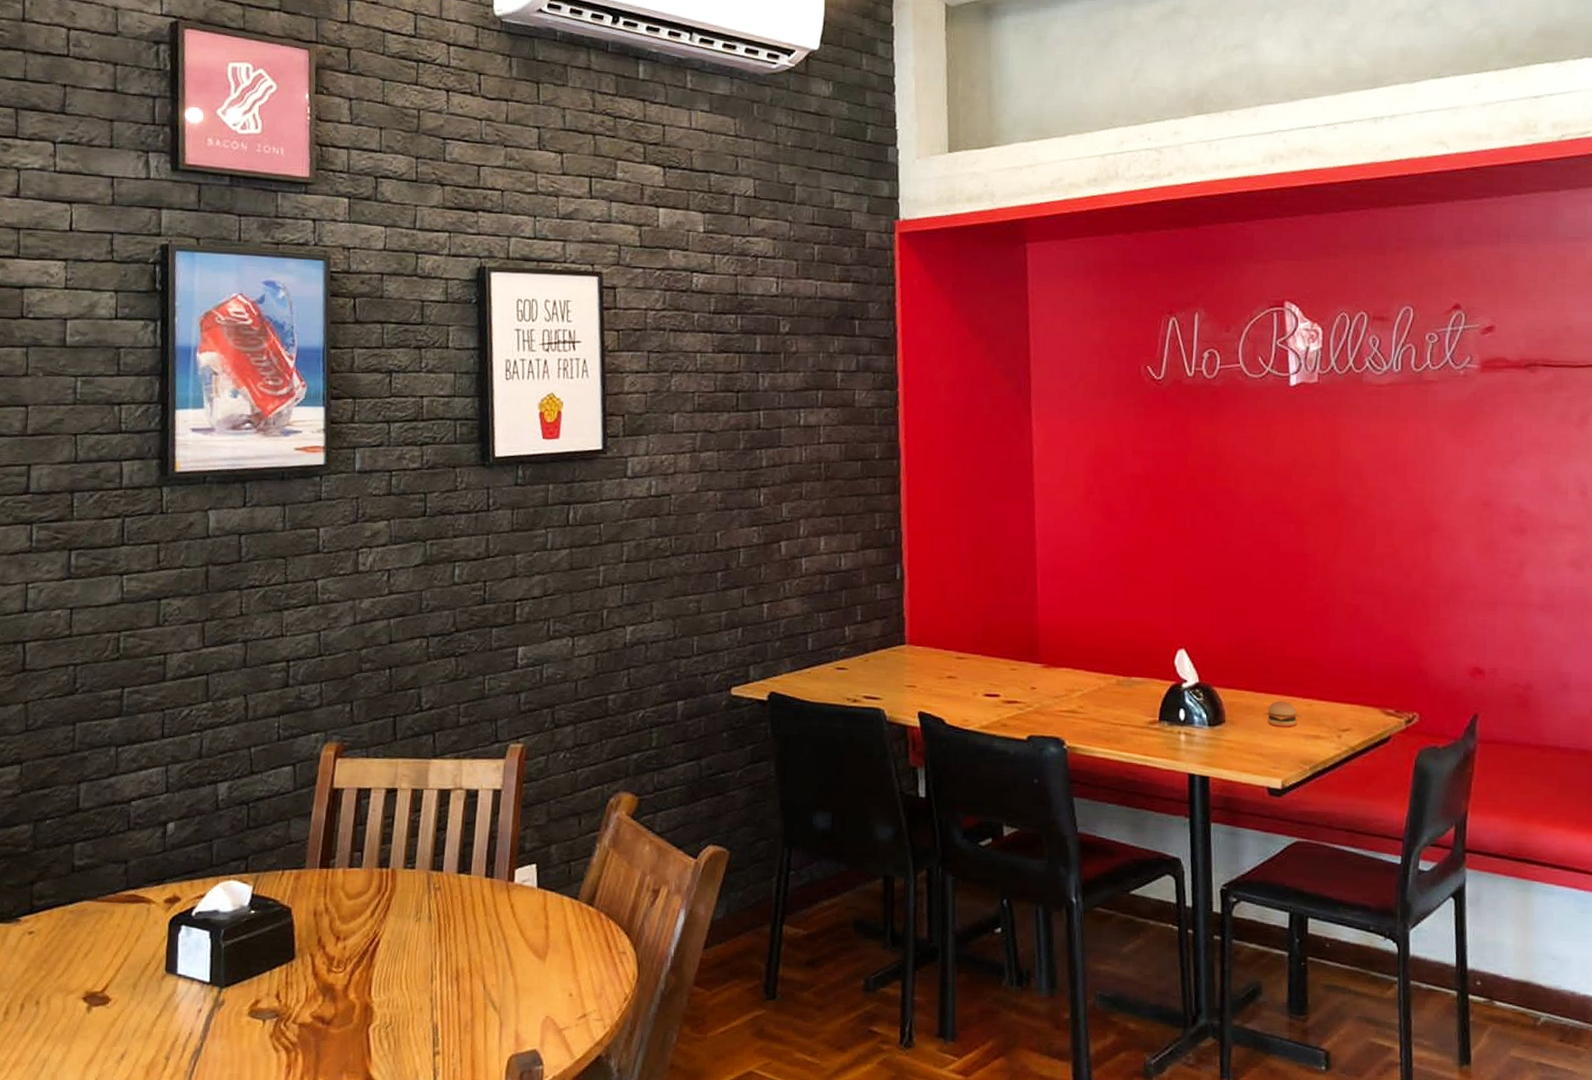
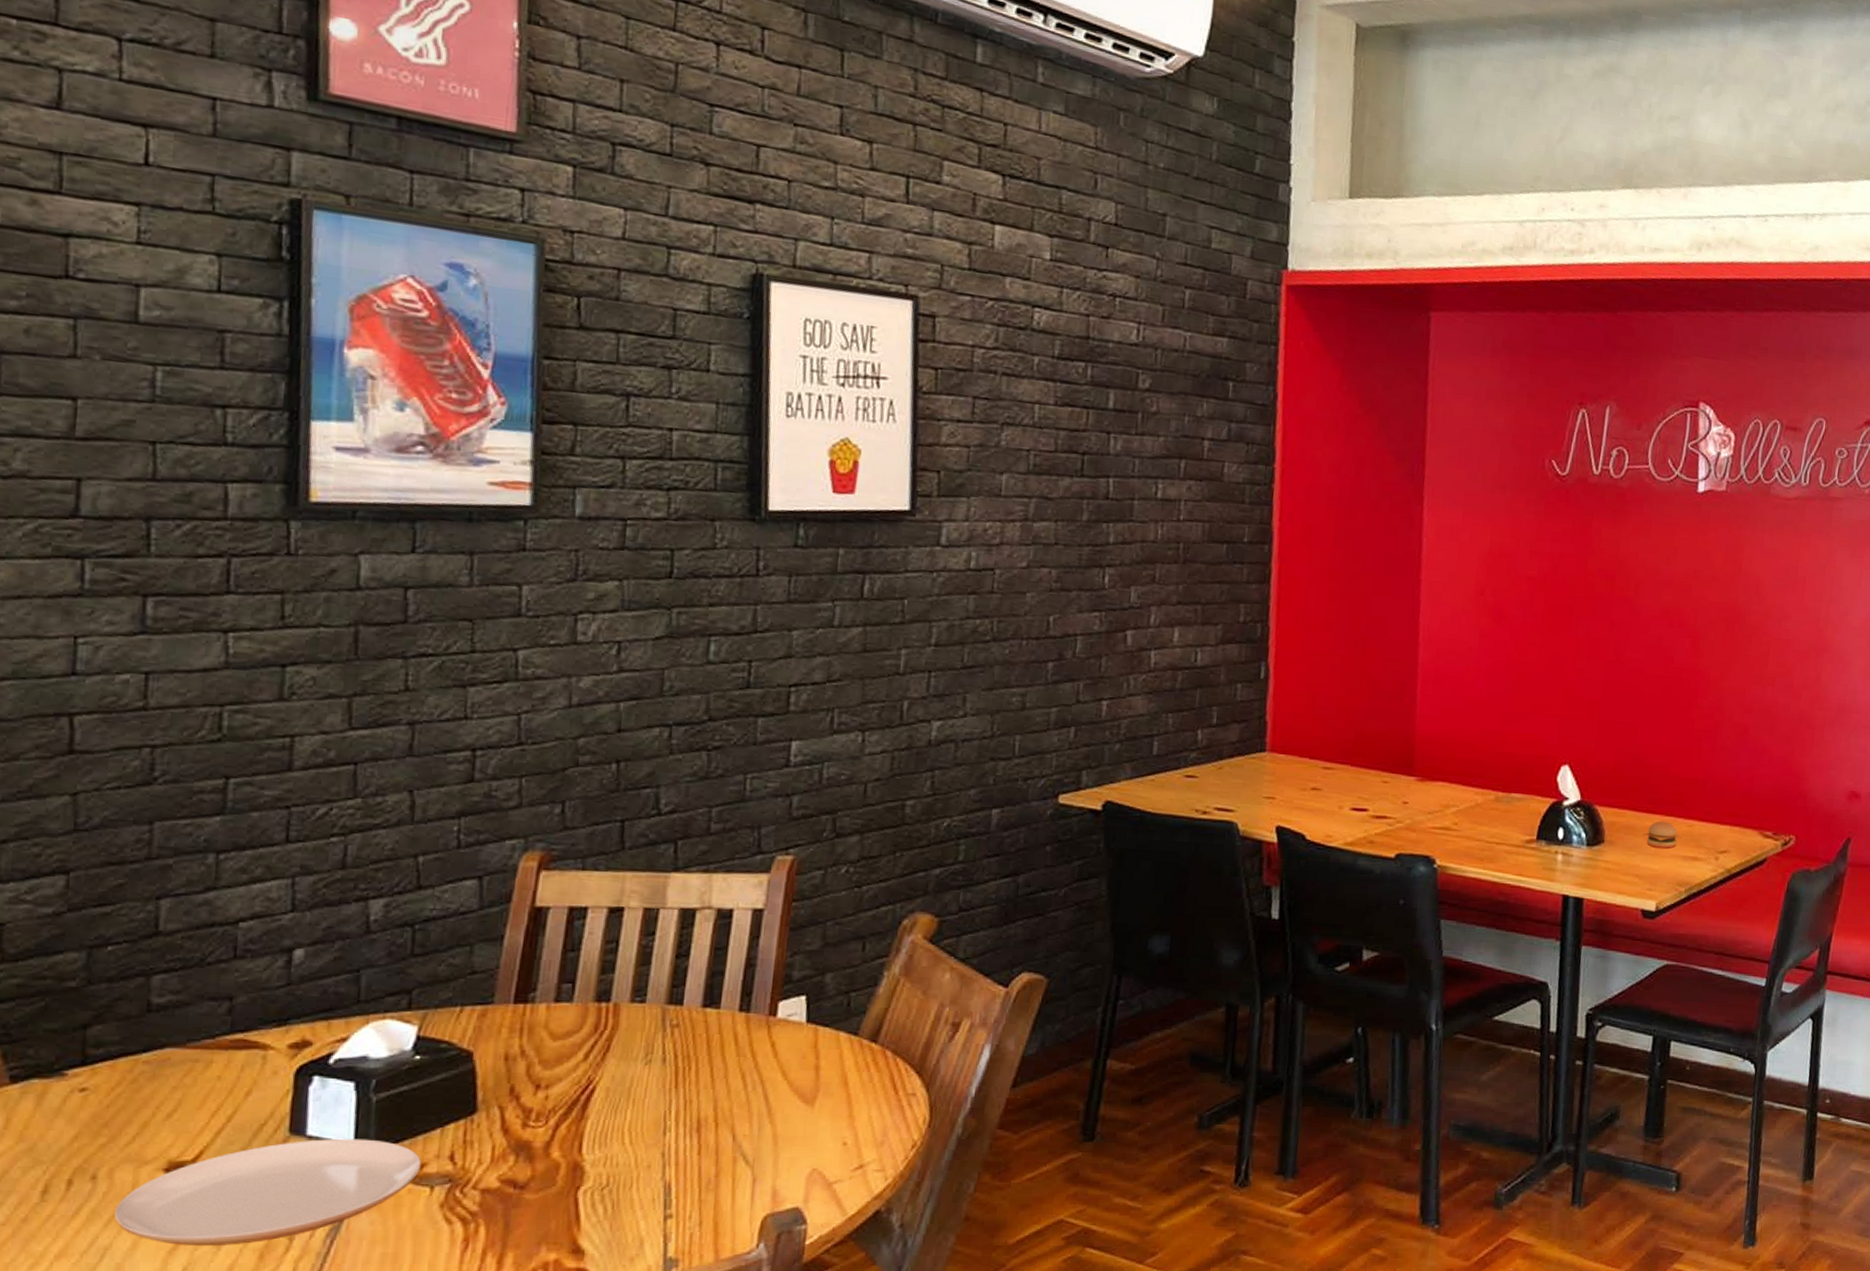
plate: none [50,977,257,1062] -> present [113,1138,422,1245]

